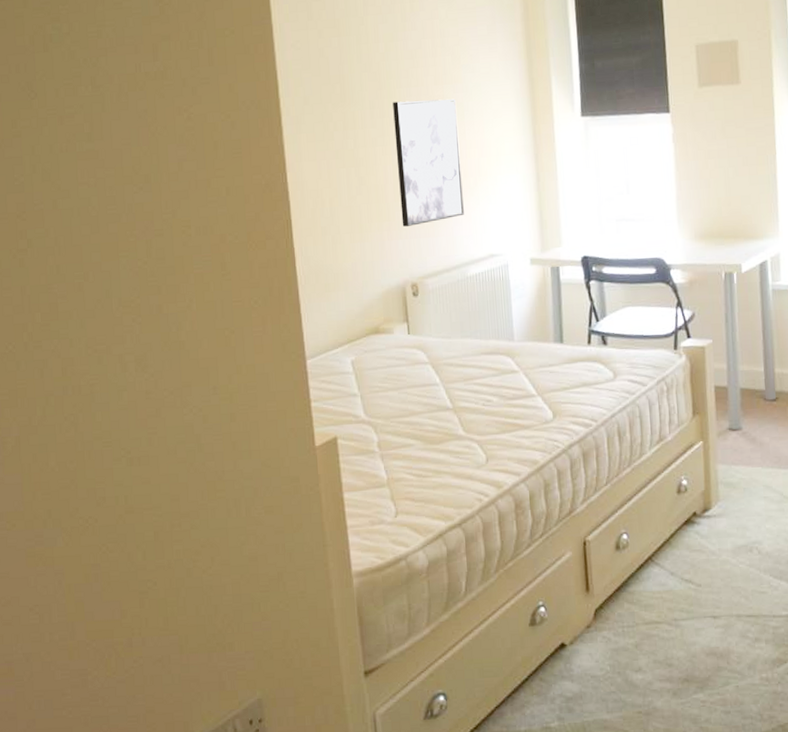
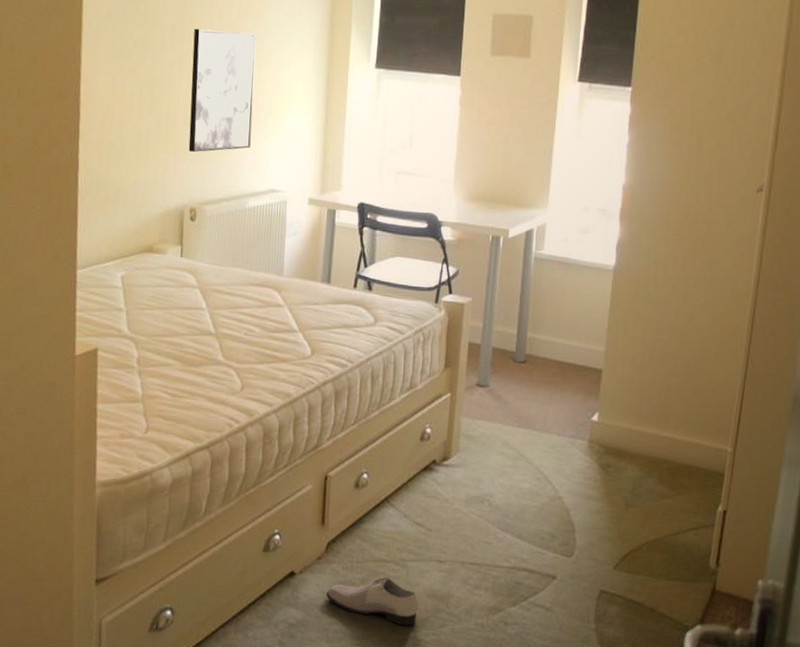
shoe: none [600,640,698,688] -> present [326,578,419,626]

